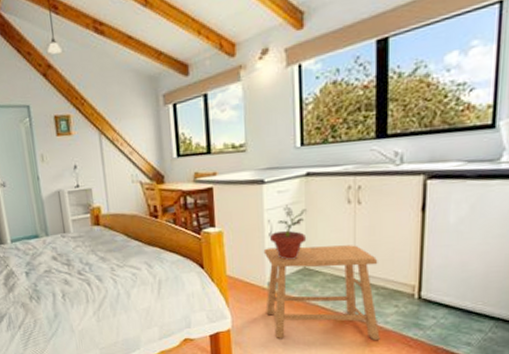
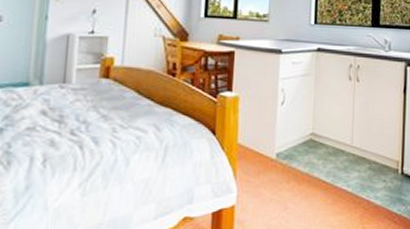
stool: present [263,245,380,340] -> none [272,117,371,216]
potted plant: present [269,204,307,259] -> none [281,76,316,130]

